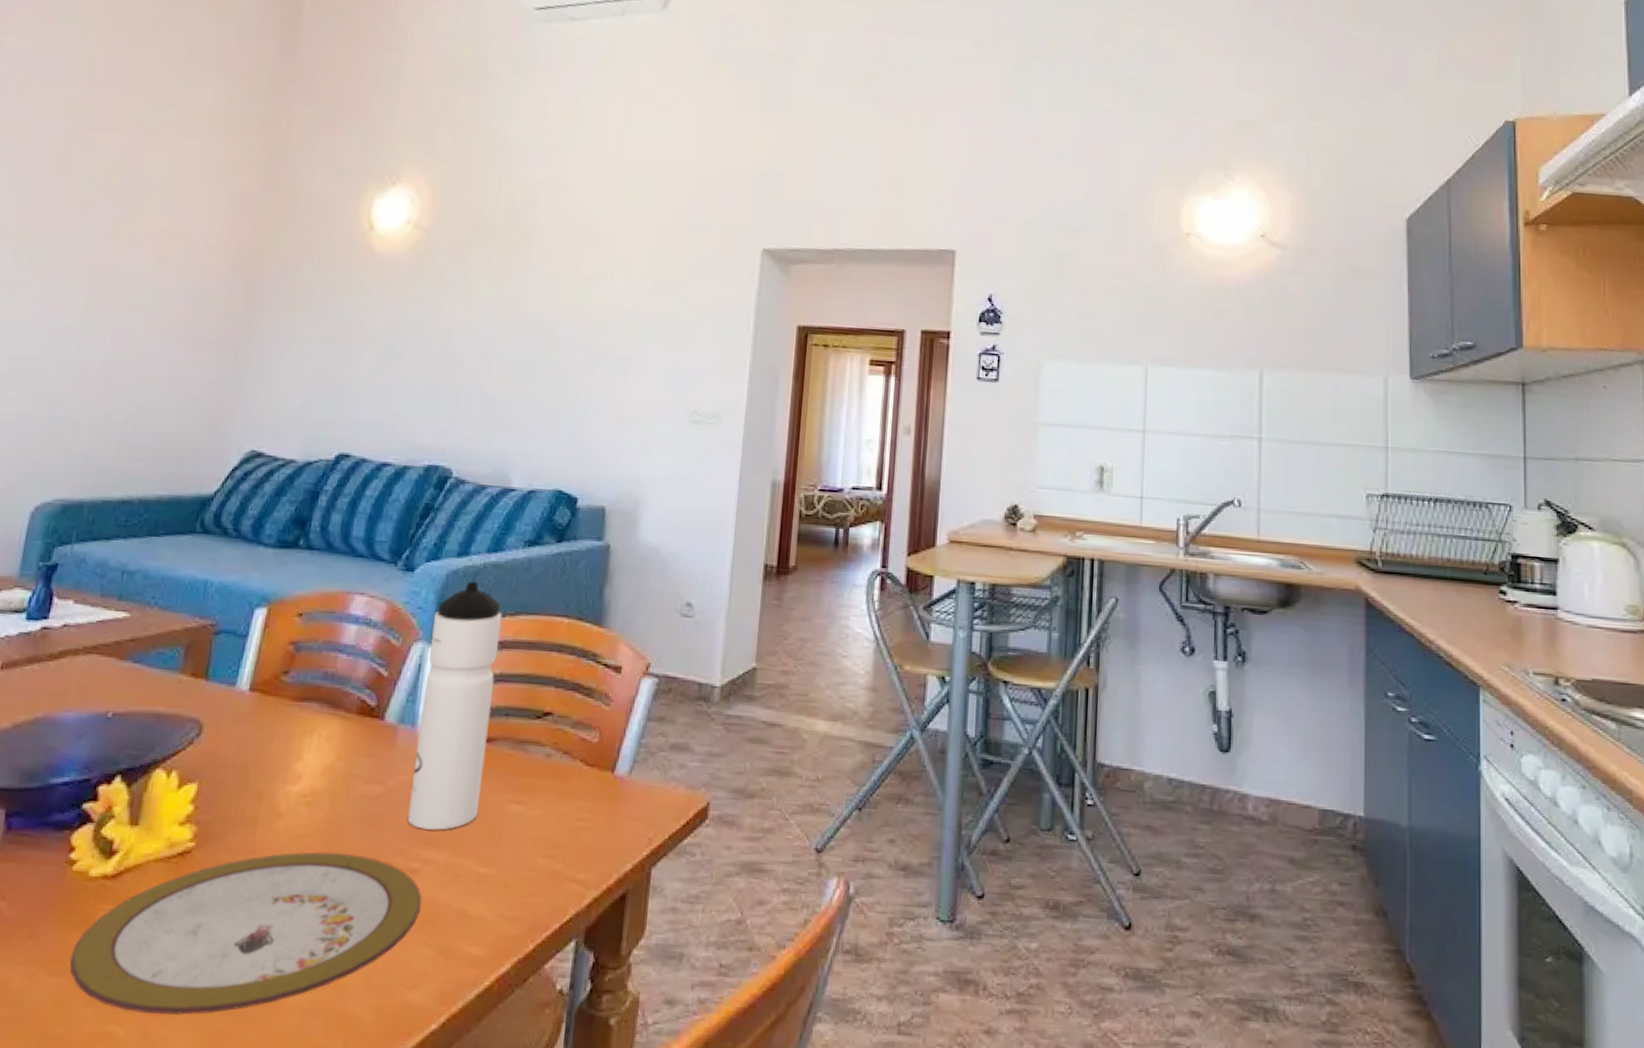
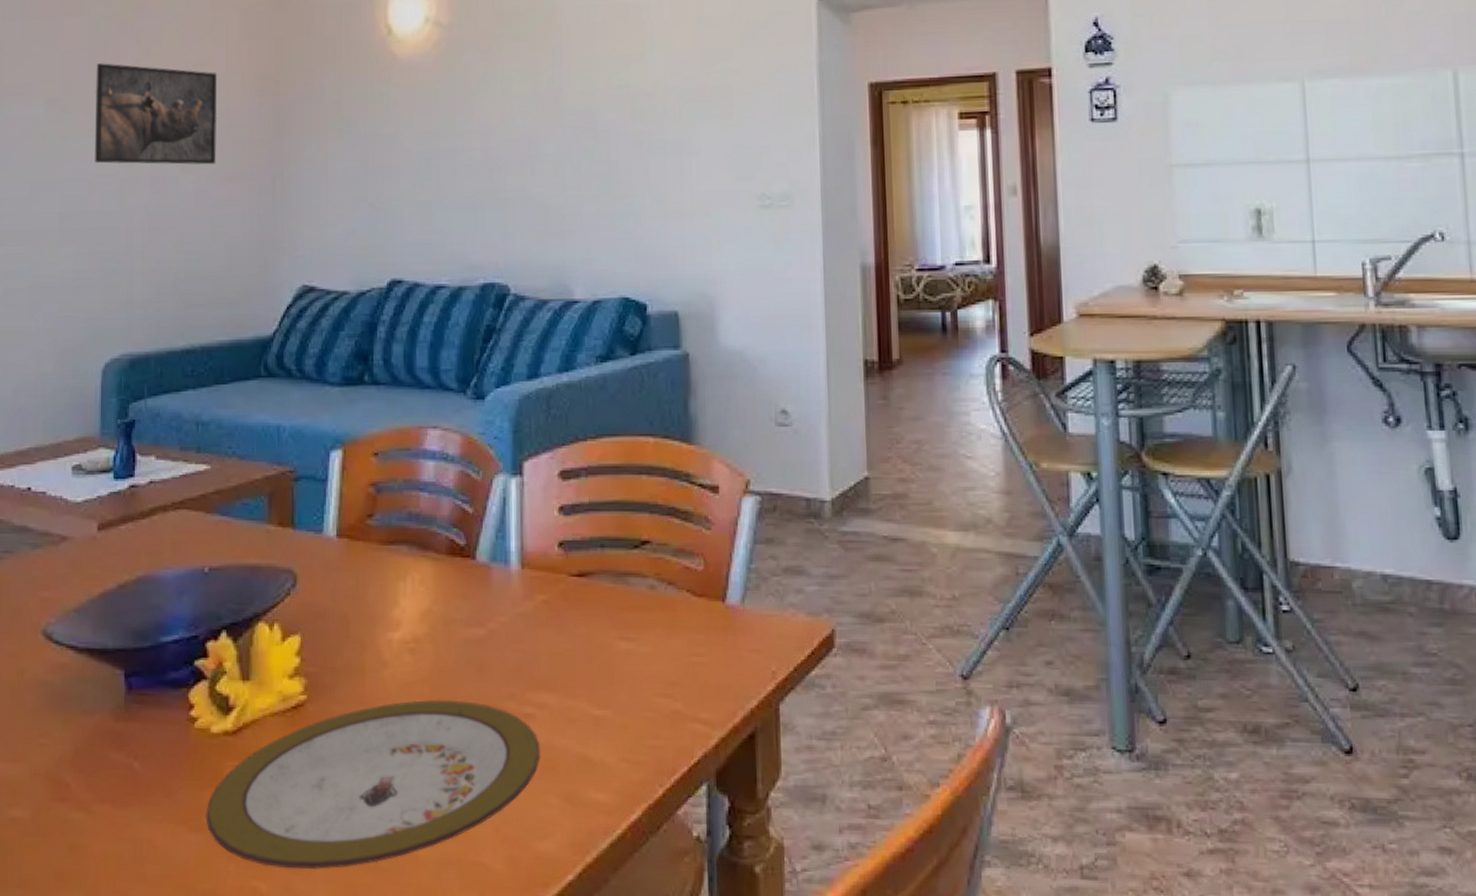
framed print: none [56,220,196,329] -> present [94,63,218,165]
water bottle: present [407,582,502,830] -> none [511,406,586,672]

